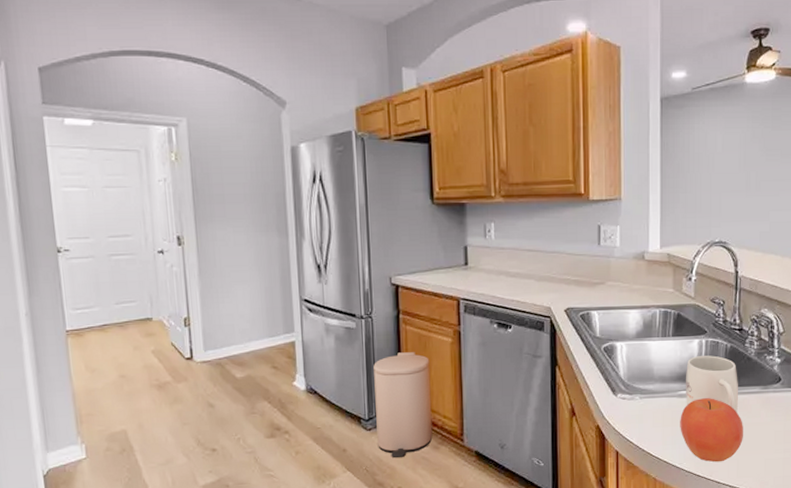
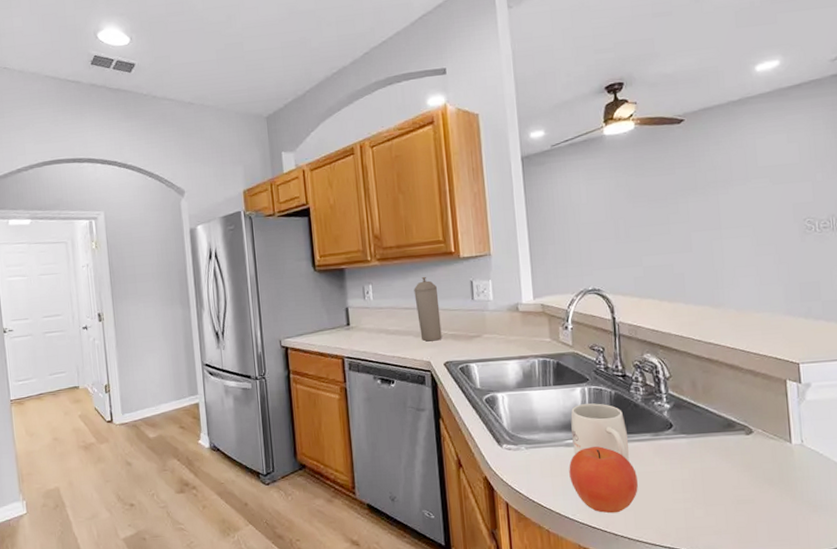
pedal bin: present [374,352,433,459] -> none [269,409,326,512]
canister: none [539,217,565,286] -> present [414,276,442,342]

